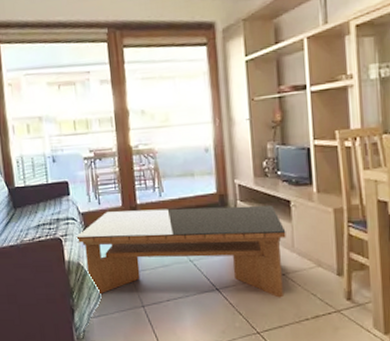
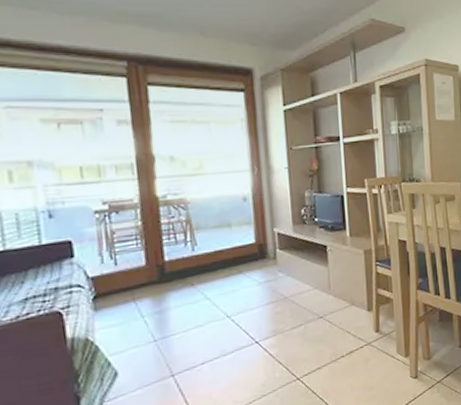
coffee table: present [76,205,287,298] -> none [83,251,324,372]

